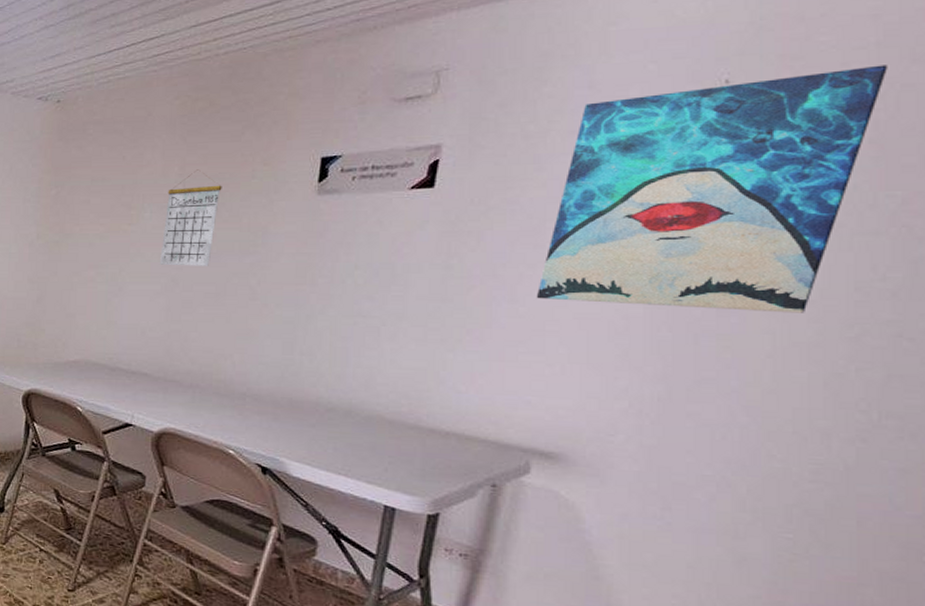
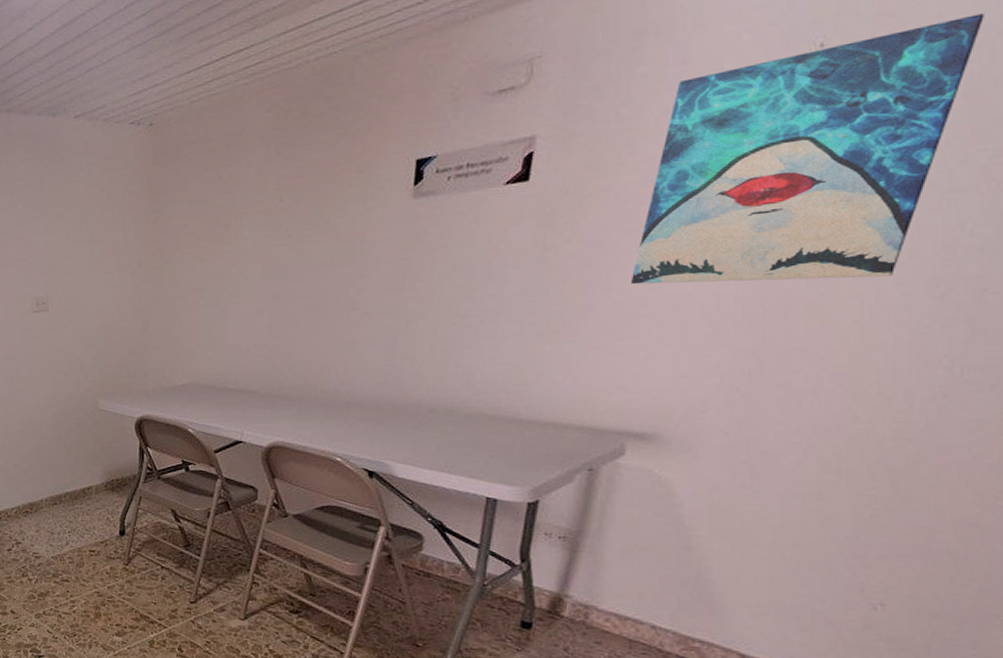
calendar: present [160,169,222,266] -> none [261,182,319,283]

